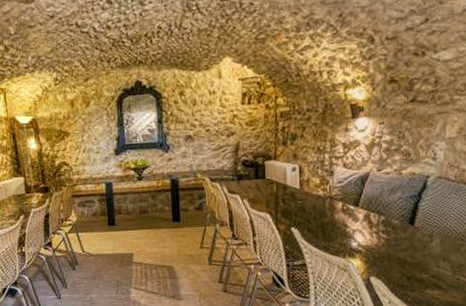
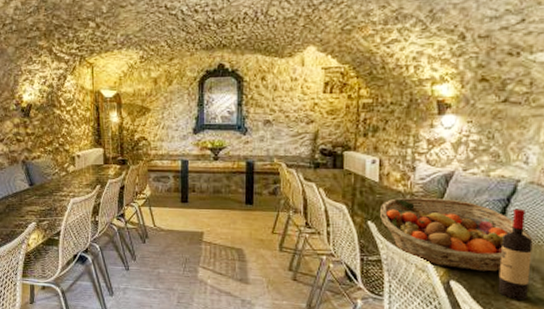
fruit basket: none [303,199,443,266] -> present [380,197,533,272]
wine bottle: none [413,203,443,289] -> present [497,208,533,301]

